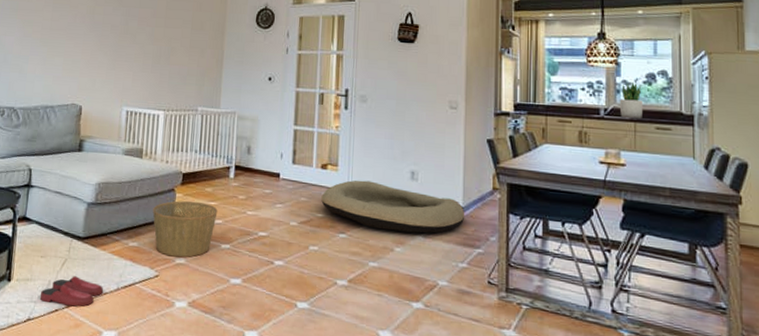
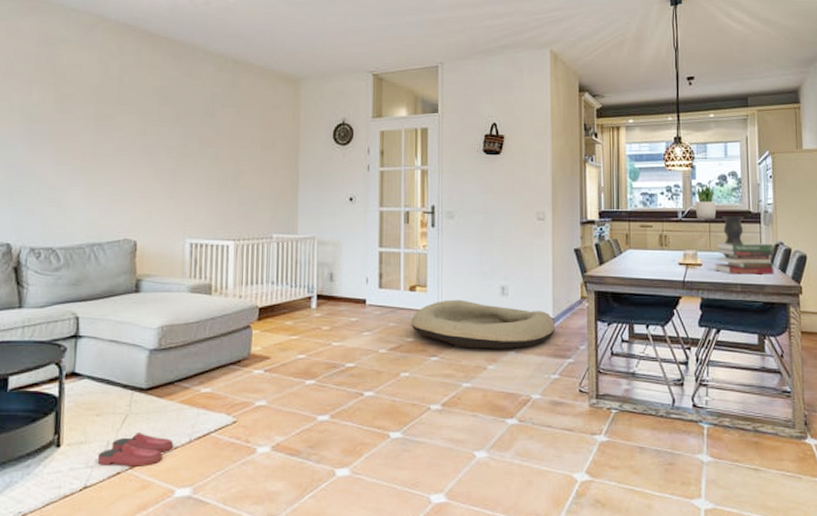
basket: present [152,200,218,258] -> none [226,337,300,399]
books: none [640,142,709,181] -> present [715,241,775,275]
vase: none [649,116,674,160] -> present [722,216,744,258]

